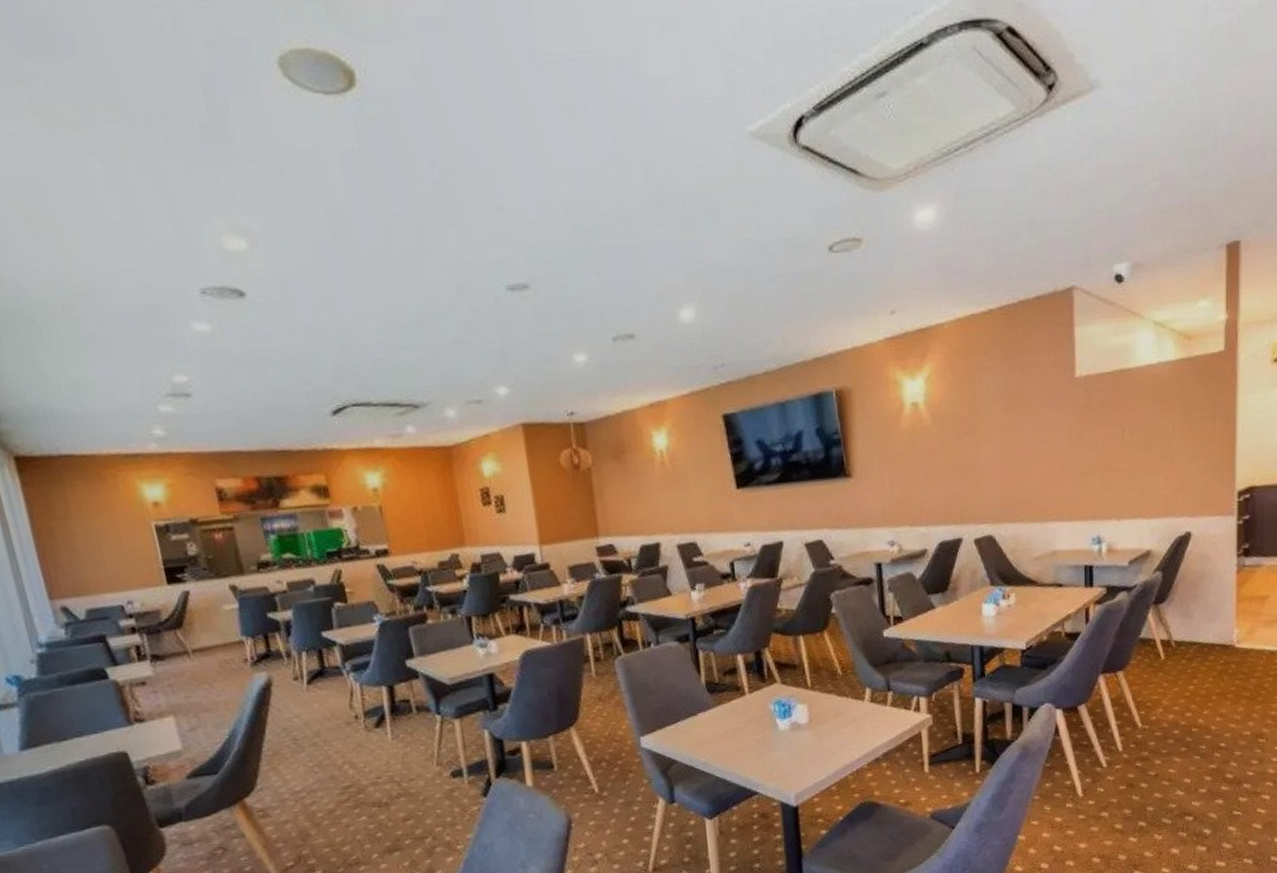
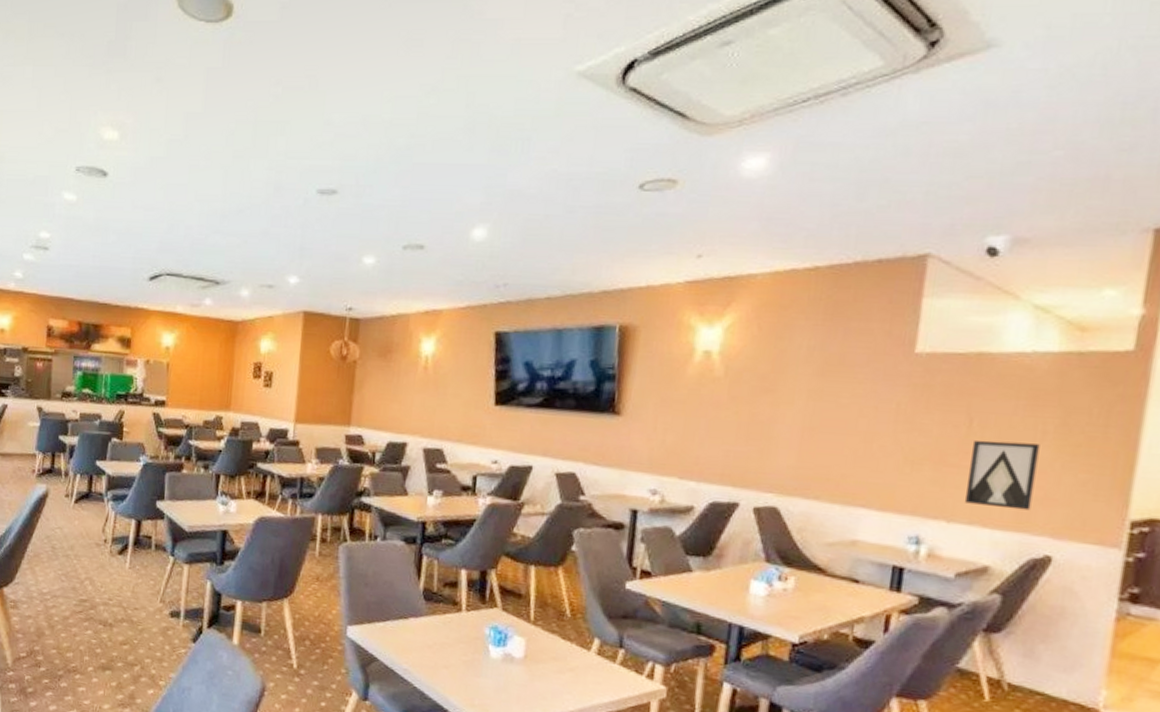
wall art: none [1126,441,1172,501] -> present [964,440,1040,511]

